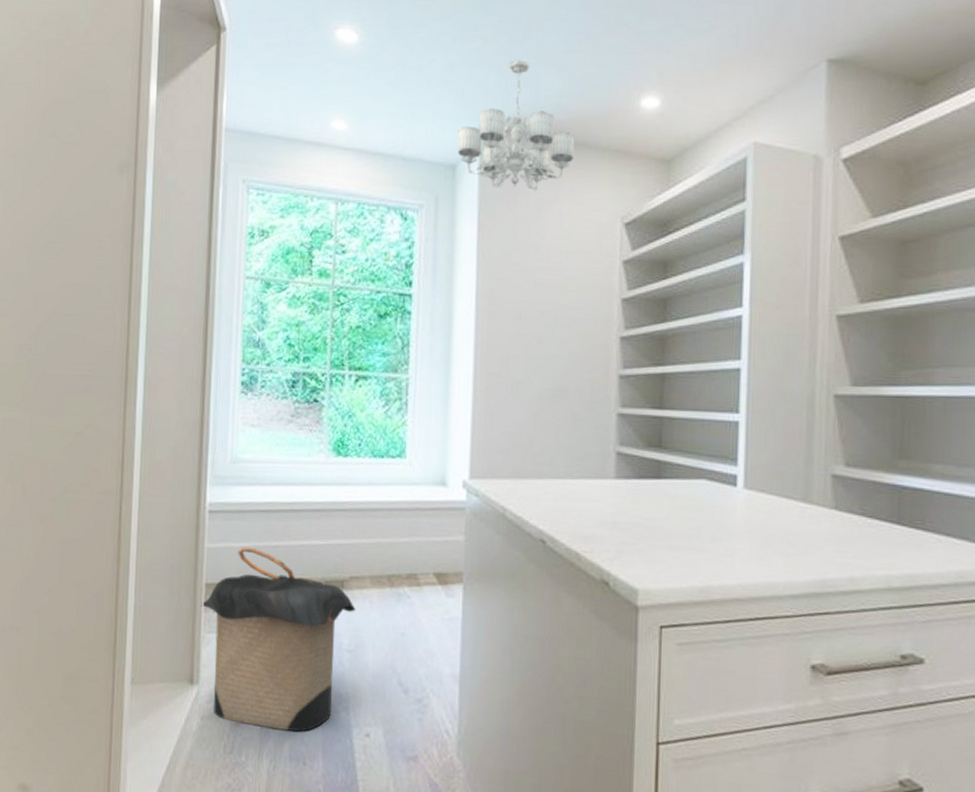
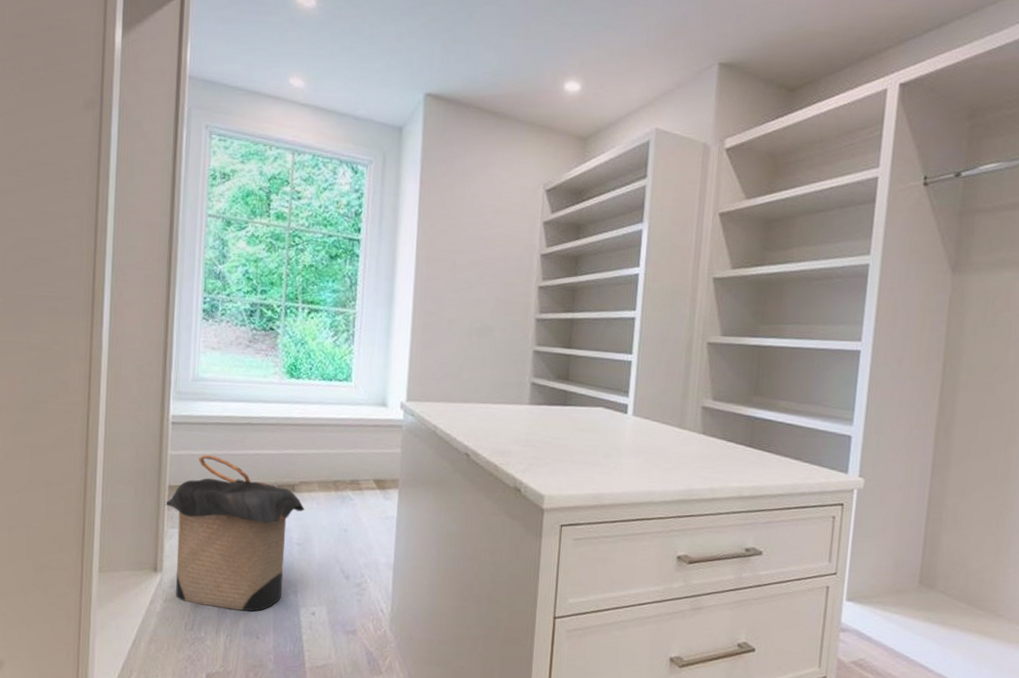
chandelier: present [457,59,575,191] -> none [403,37,507,156]

